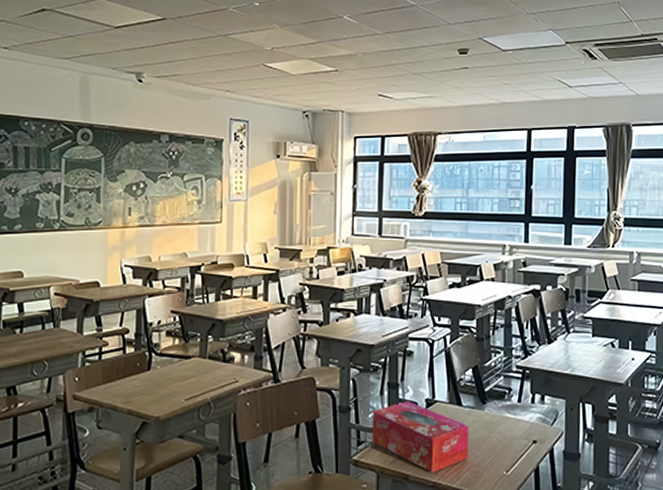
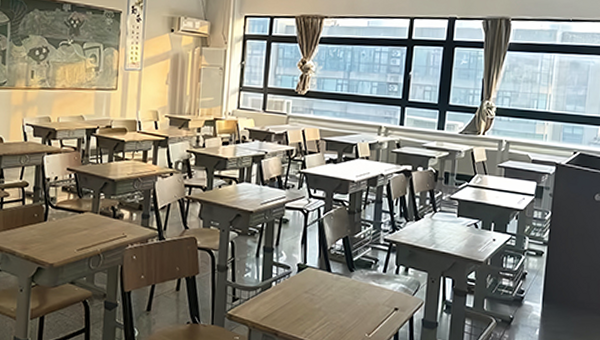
tissue box: present [372,401,469,473] -> none [246,265,336,331]

